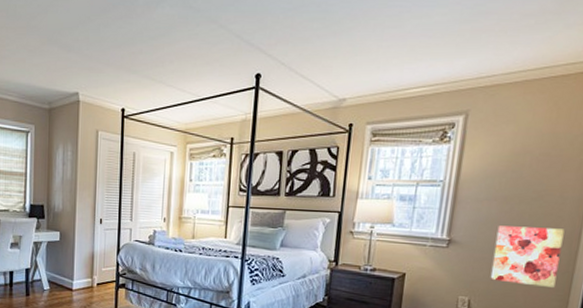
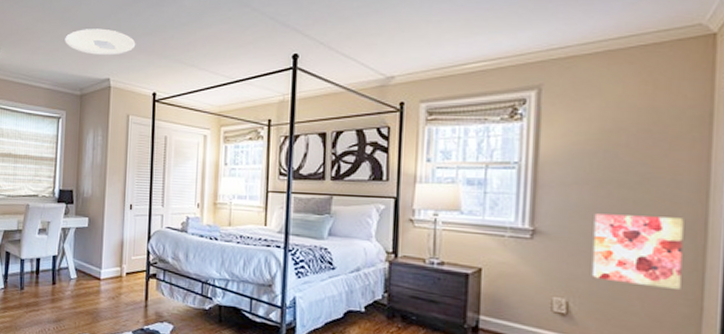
ceiling light: none [31,39,105,69] -> present [65,28,136,56]

